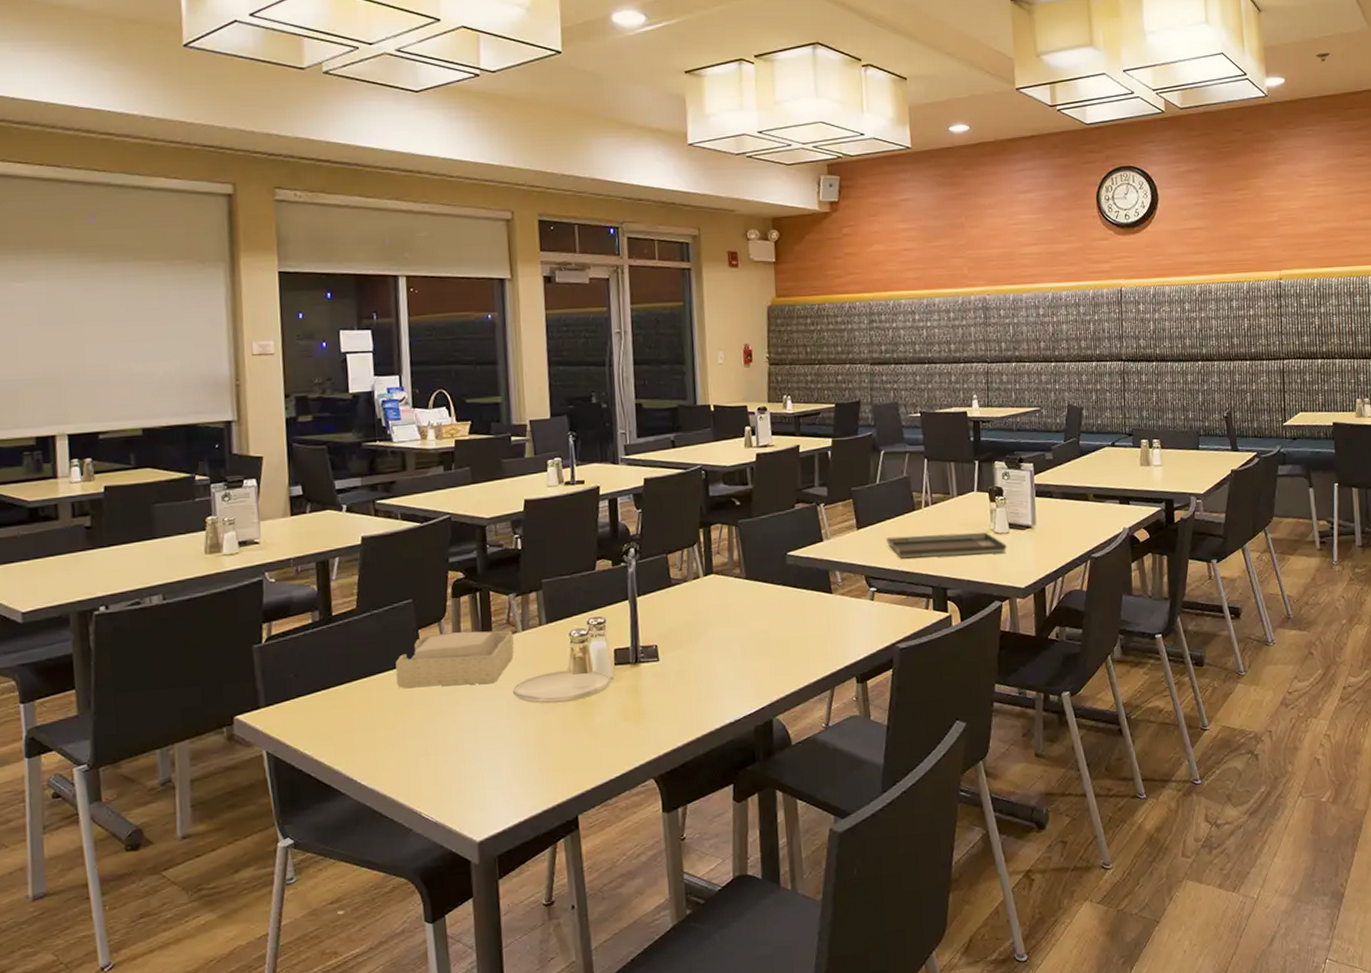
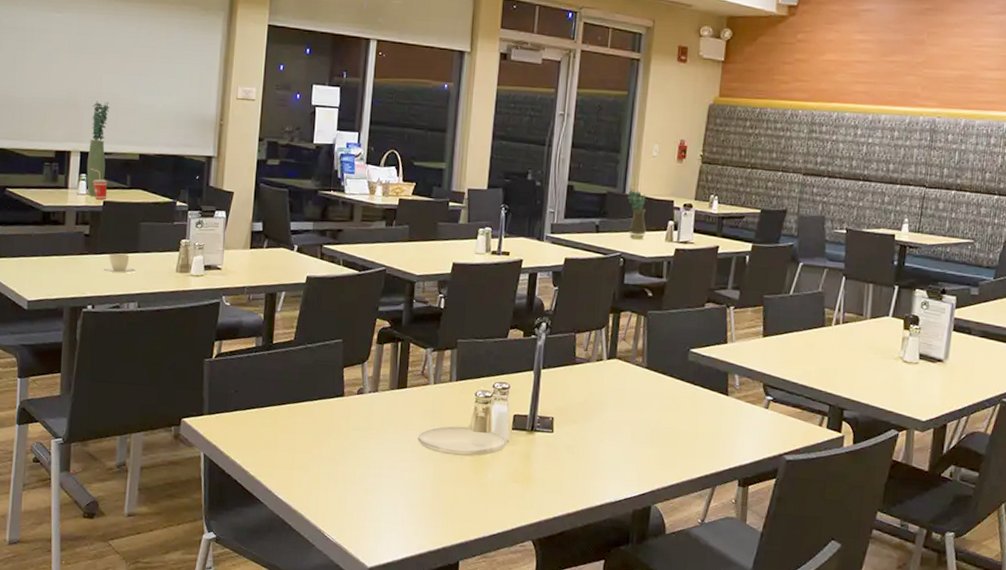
vase: none [76,375,102,484] -> present [86,101,110,197]
beverage cup: none [82,452,108,486] -> present [90,168,108,200]
teacup: none [114,542,155,566] -> present [103,253,136,274]
napkin holder: present [395,630,514,689] -> none [319,373,425,427]
vase: none [699,398,724,451] -> present [627,188,646,241]
tray: present [886,532,1007,558] -> none [790,349,914,383]

